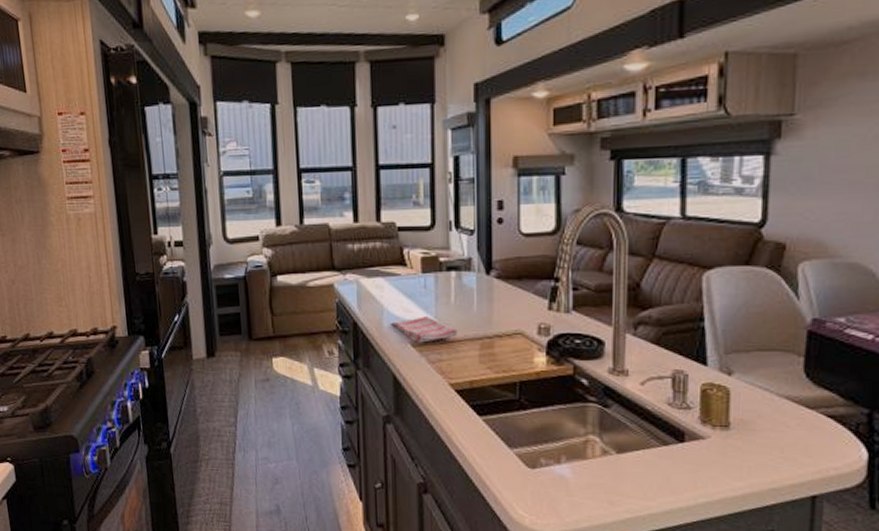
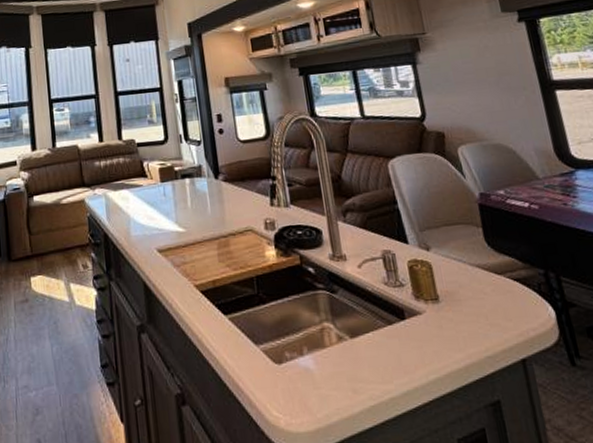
dish towel: present [390,315,458,343] -> none [137,221,197,248]

